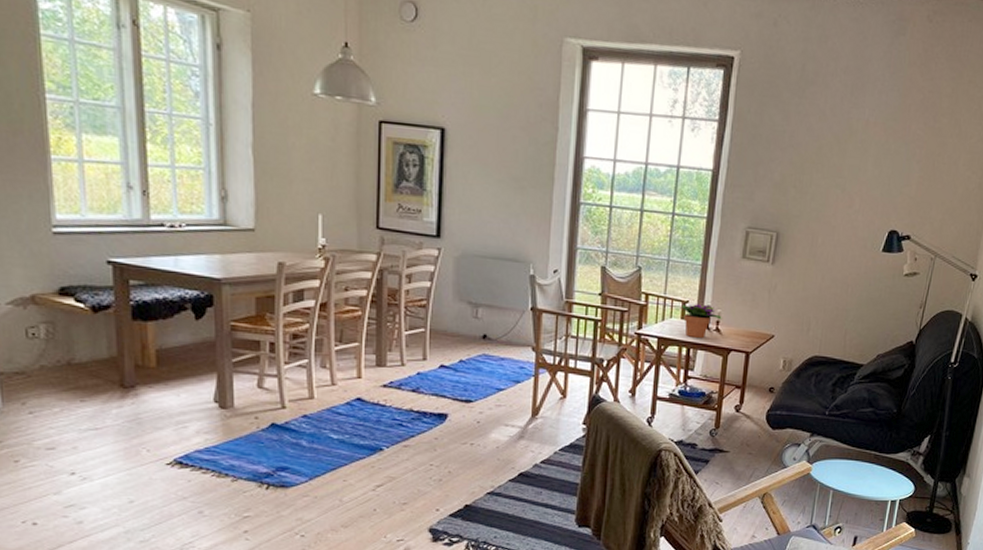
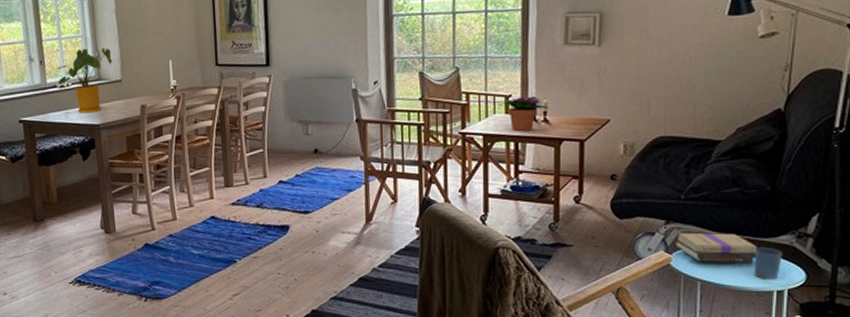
house plant: none [164,183,244,264] -> present [55,48,112,114]
books: none [817,445,881,476] -> present [676,232,757,264]
mug: none [876,461,899,491] -> present [754,246,782,280]

